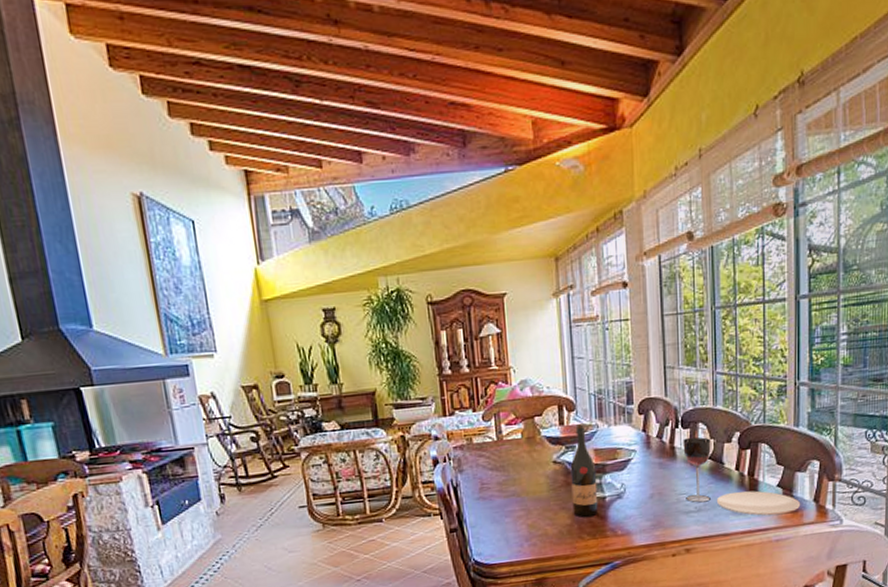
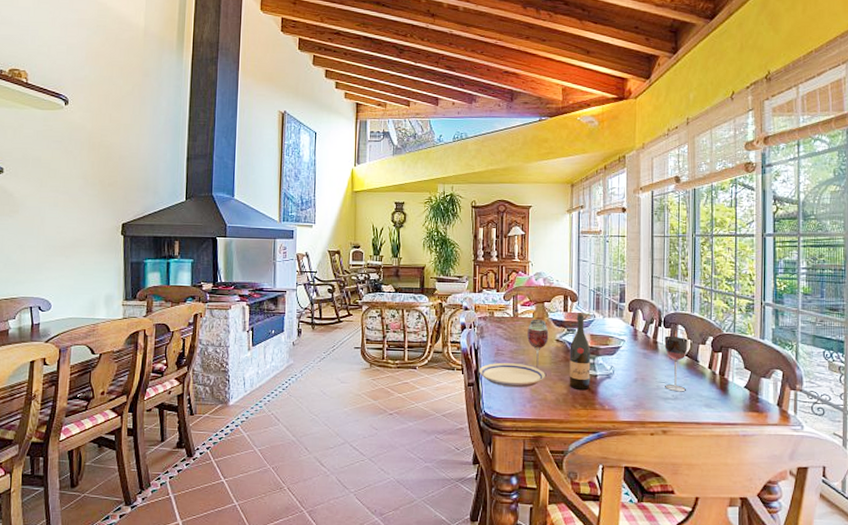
plate: none [461,496,544,527] -> present [479,362,545,388]
wineglass: none [516,439,545,508] -> present [527,320,549,376]
plate: present [716,491,801,516] -> none [691,387,766,413]

